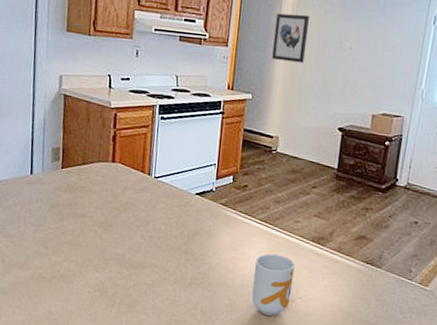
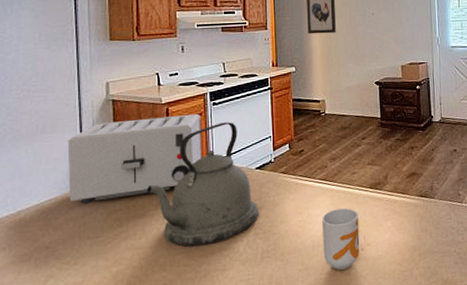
toaster: none [18,115,147,197] -> present [67,113,202,203]
kettle: none [88,139,194,258] -> present [146,122,259,247]

